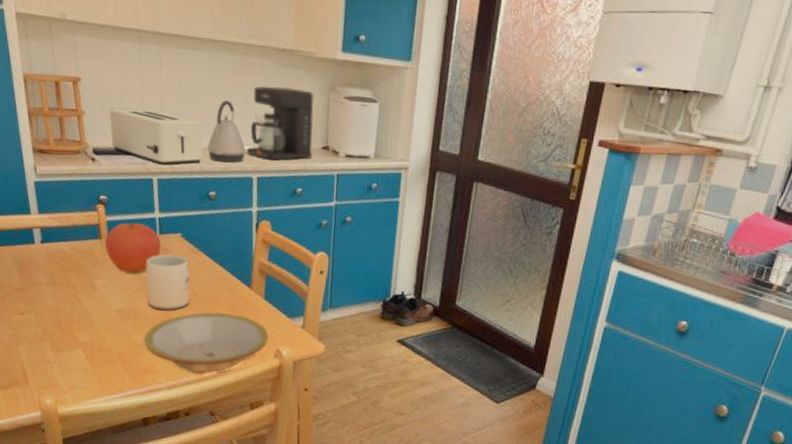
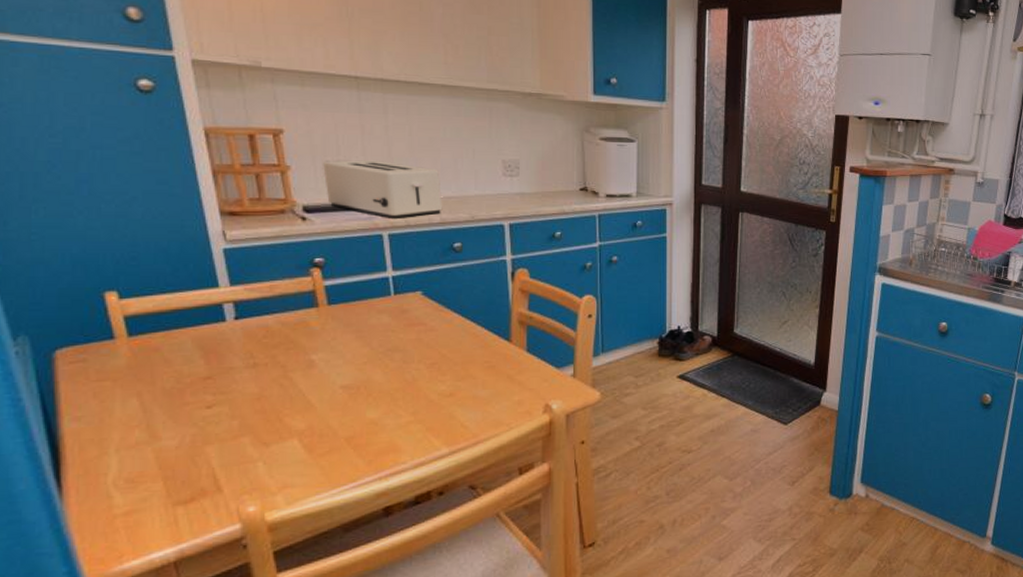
fruit: present [105,222,162,274] -> none [323,284,398,342]
mug: present [144,254,191,311] -> none [378,315,438,379]
bowl: present [144,311,269,374] -> none [381,372,535,444]
kettle: present [206,100,246,163] -> none [447,147,494,211]
coffee maker: present [247,86,314,162] -> none [496,130,570,206]

